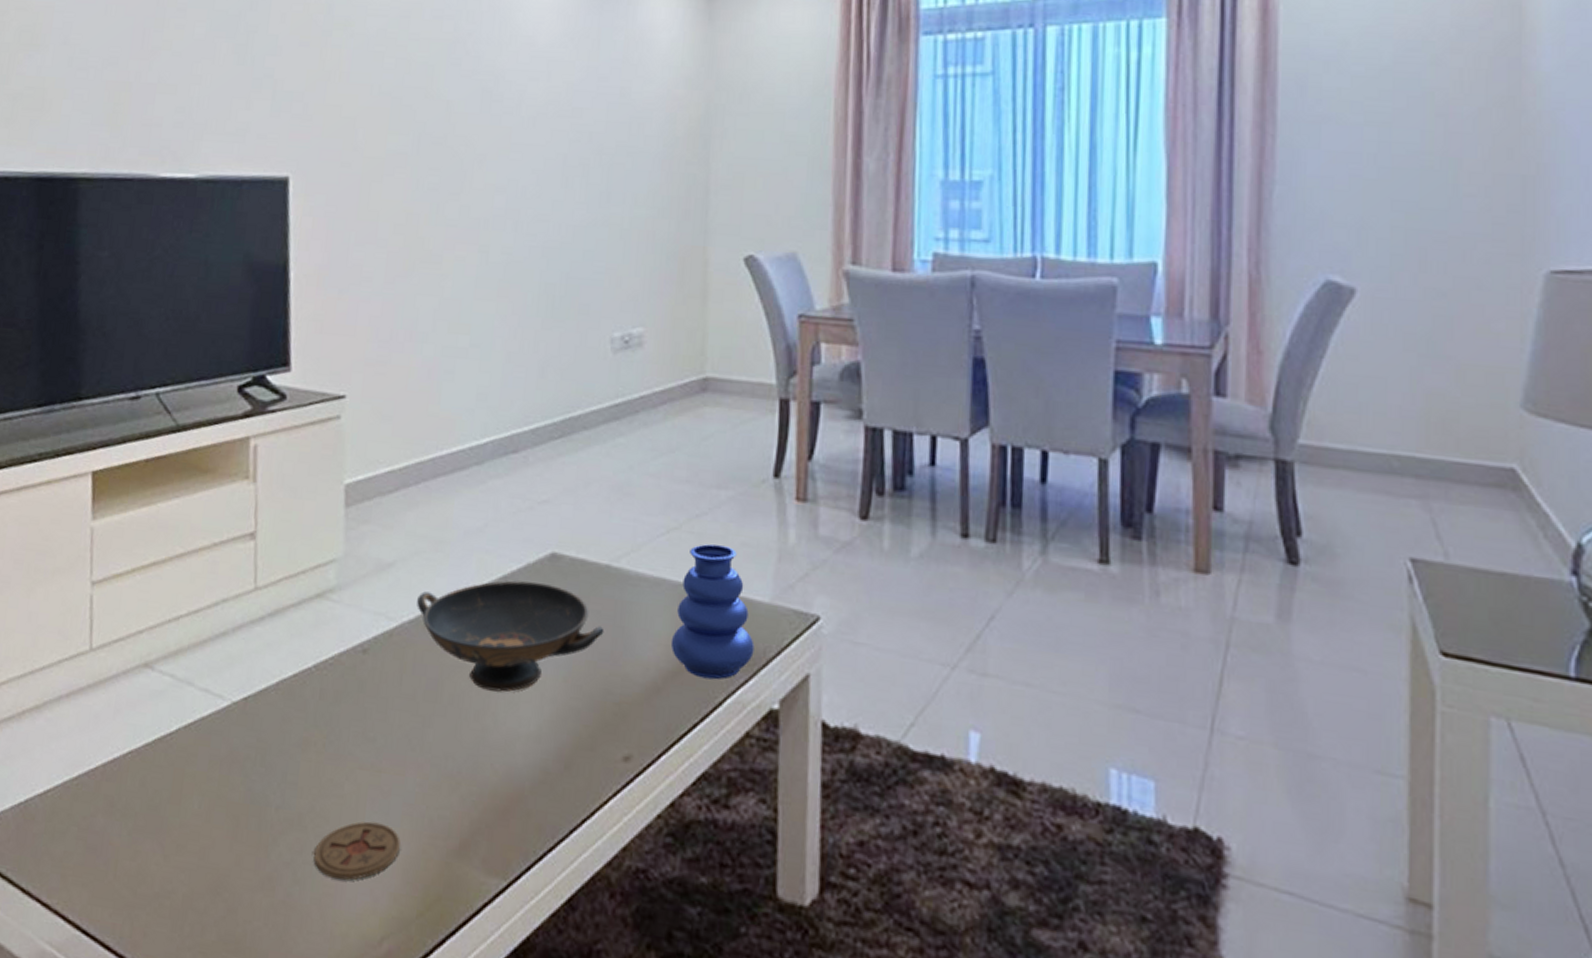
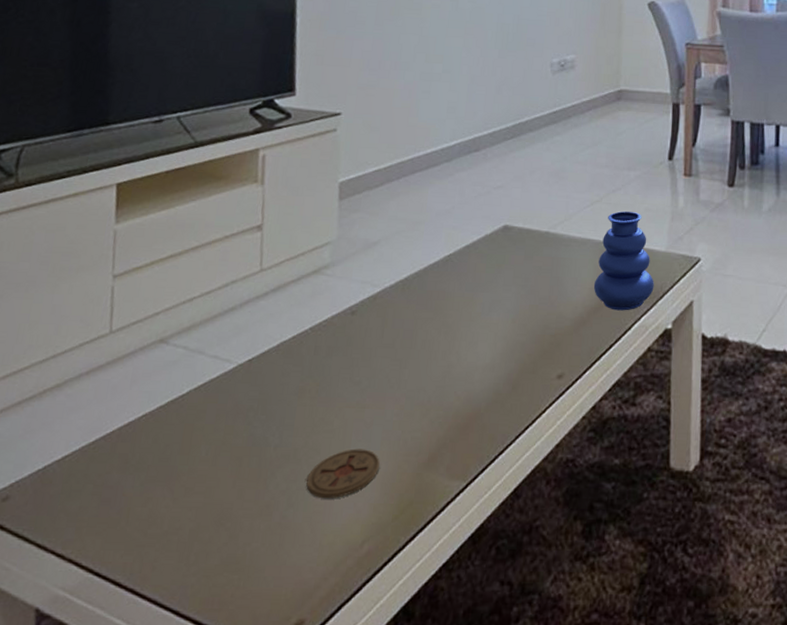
decorative bowl: present [417,580,605,692] -> none [397,248,544,335]

